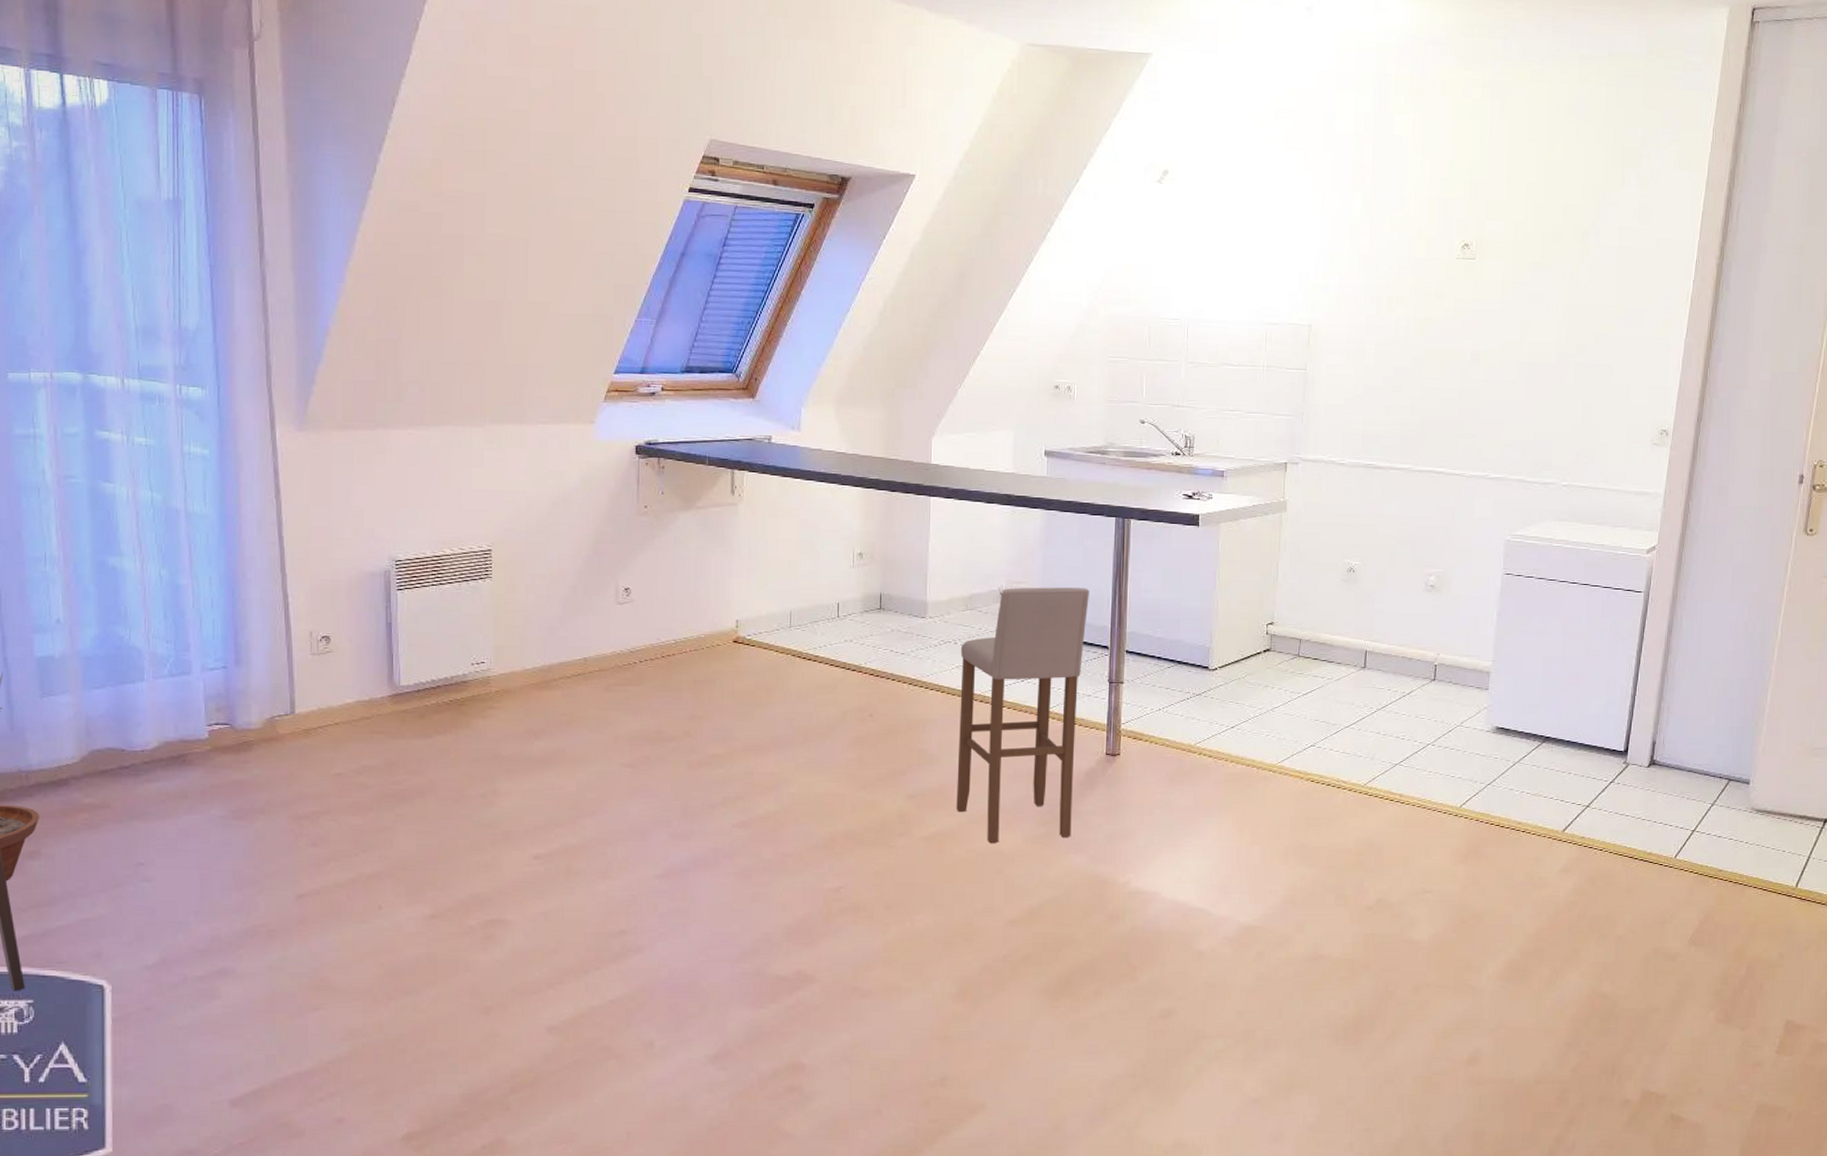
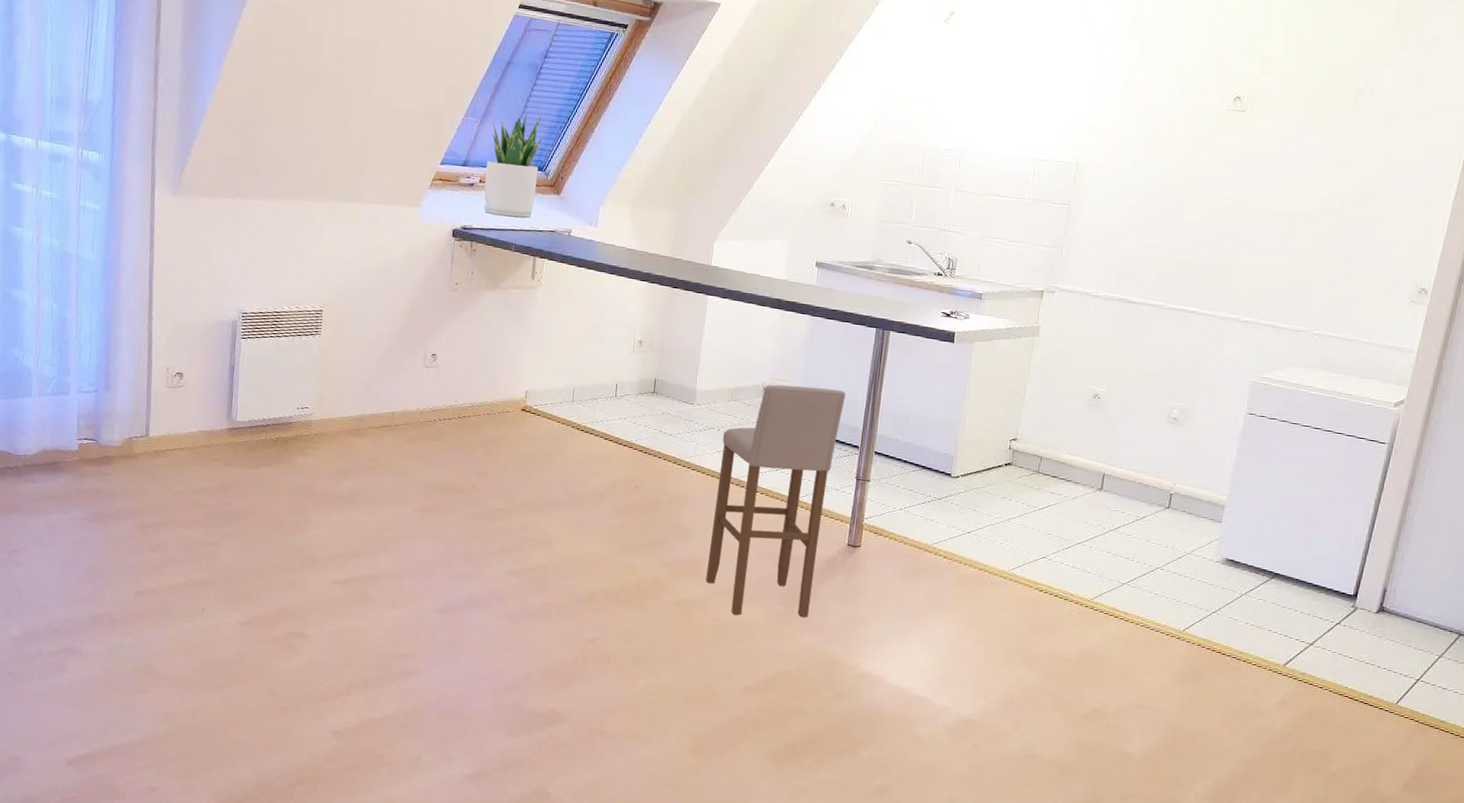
planter: none [667,309,730,427] -> present [484,113,543,218]

